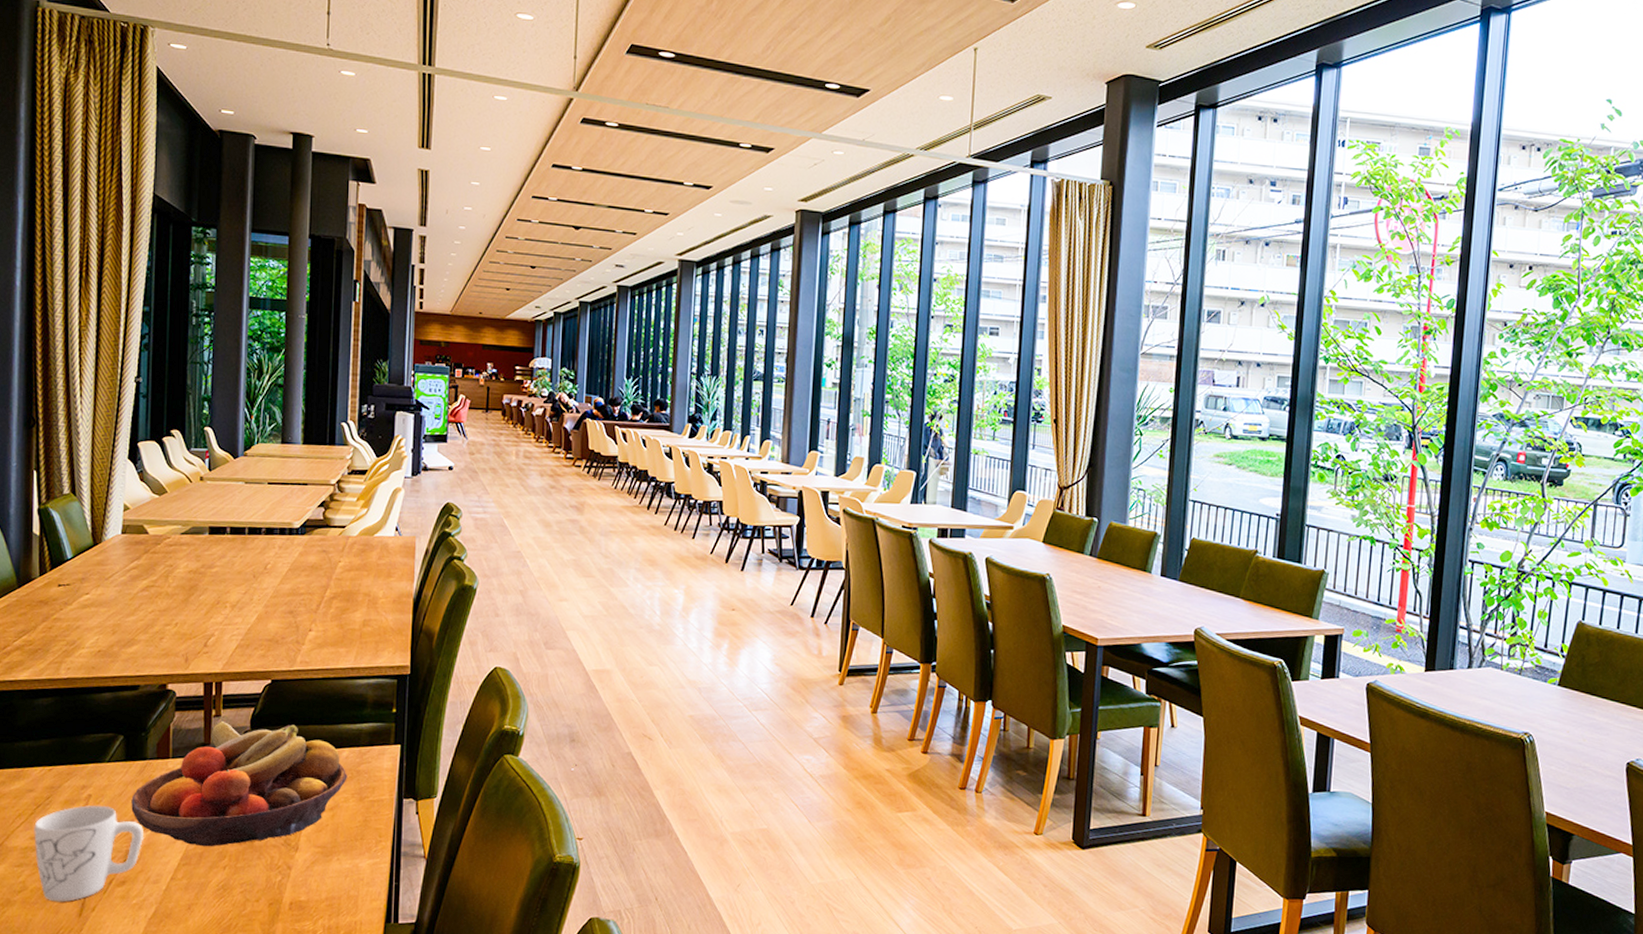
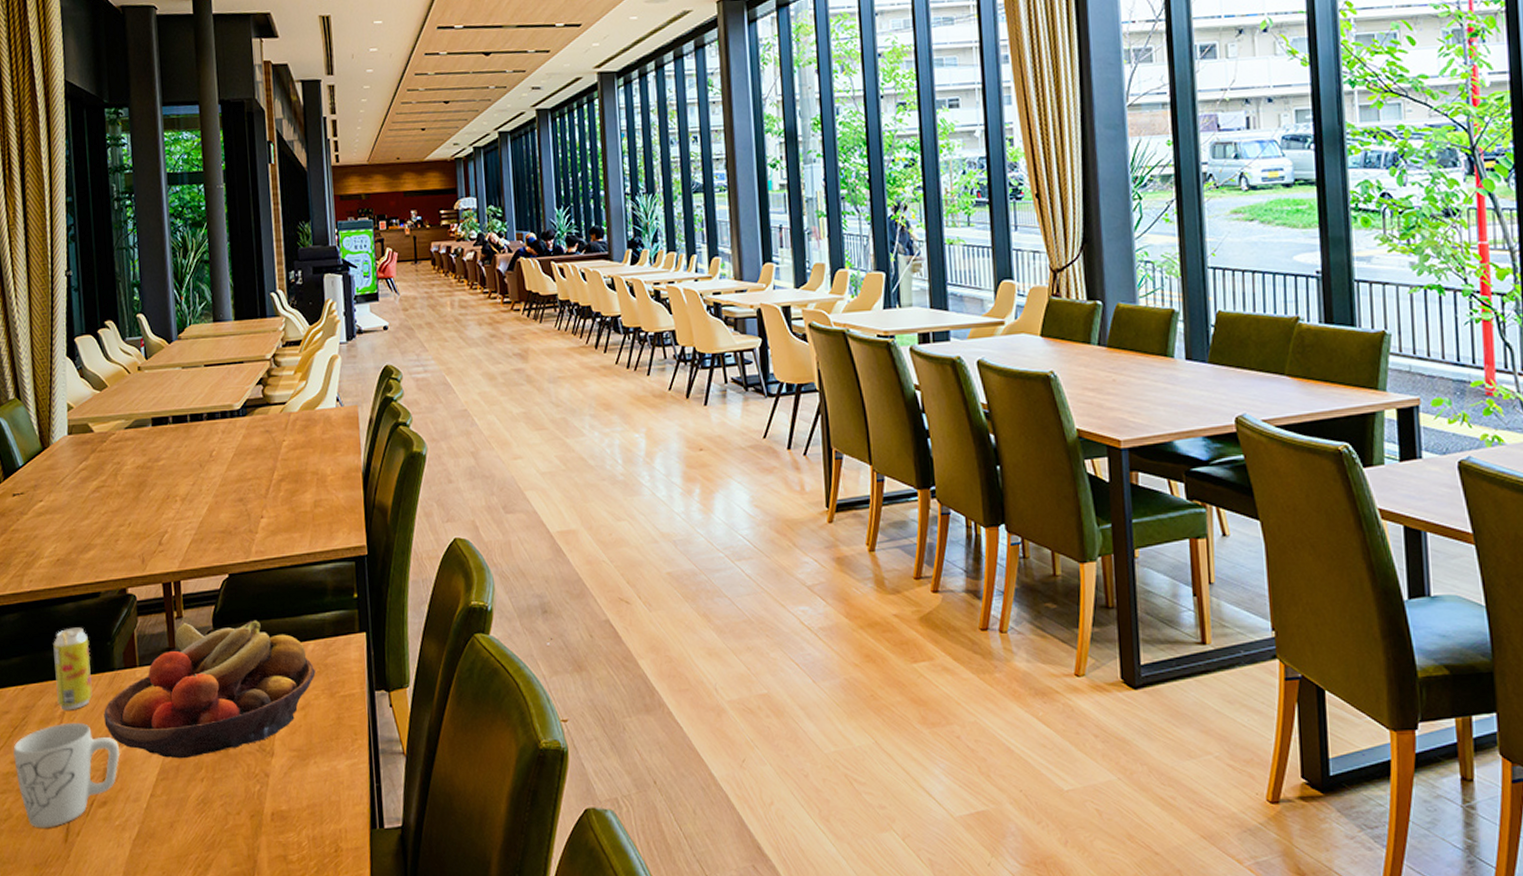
beverage can: none [85,716,124,794] -> present [53,627,93,711]

